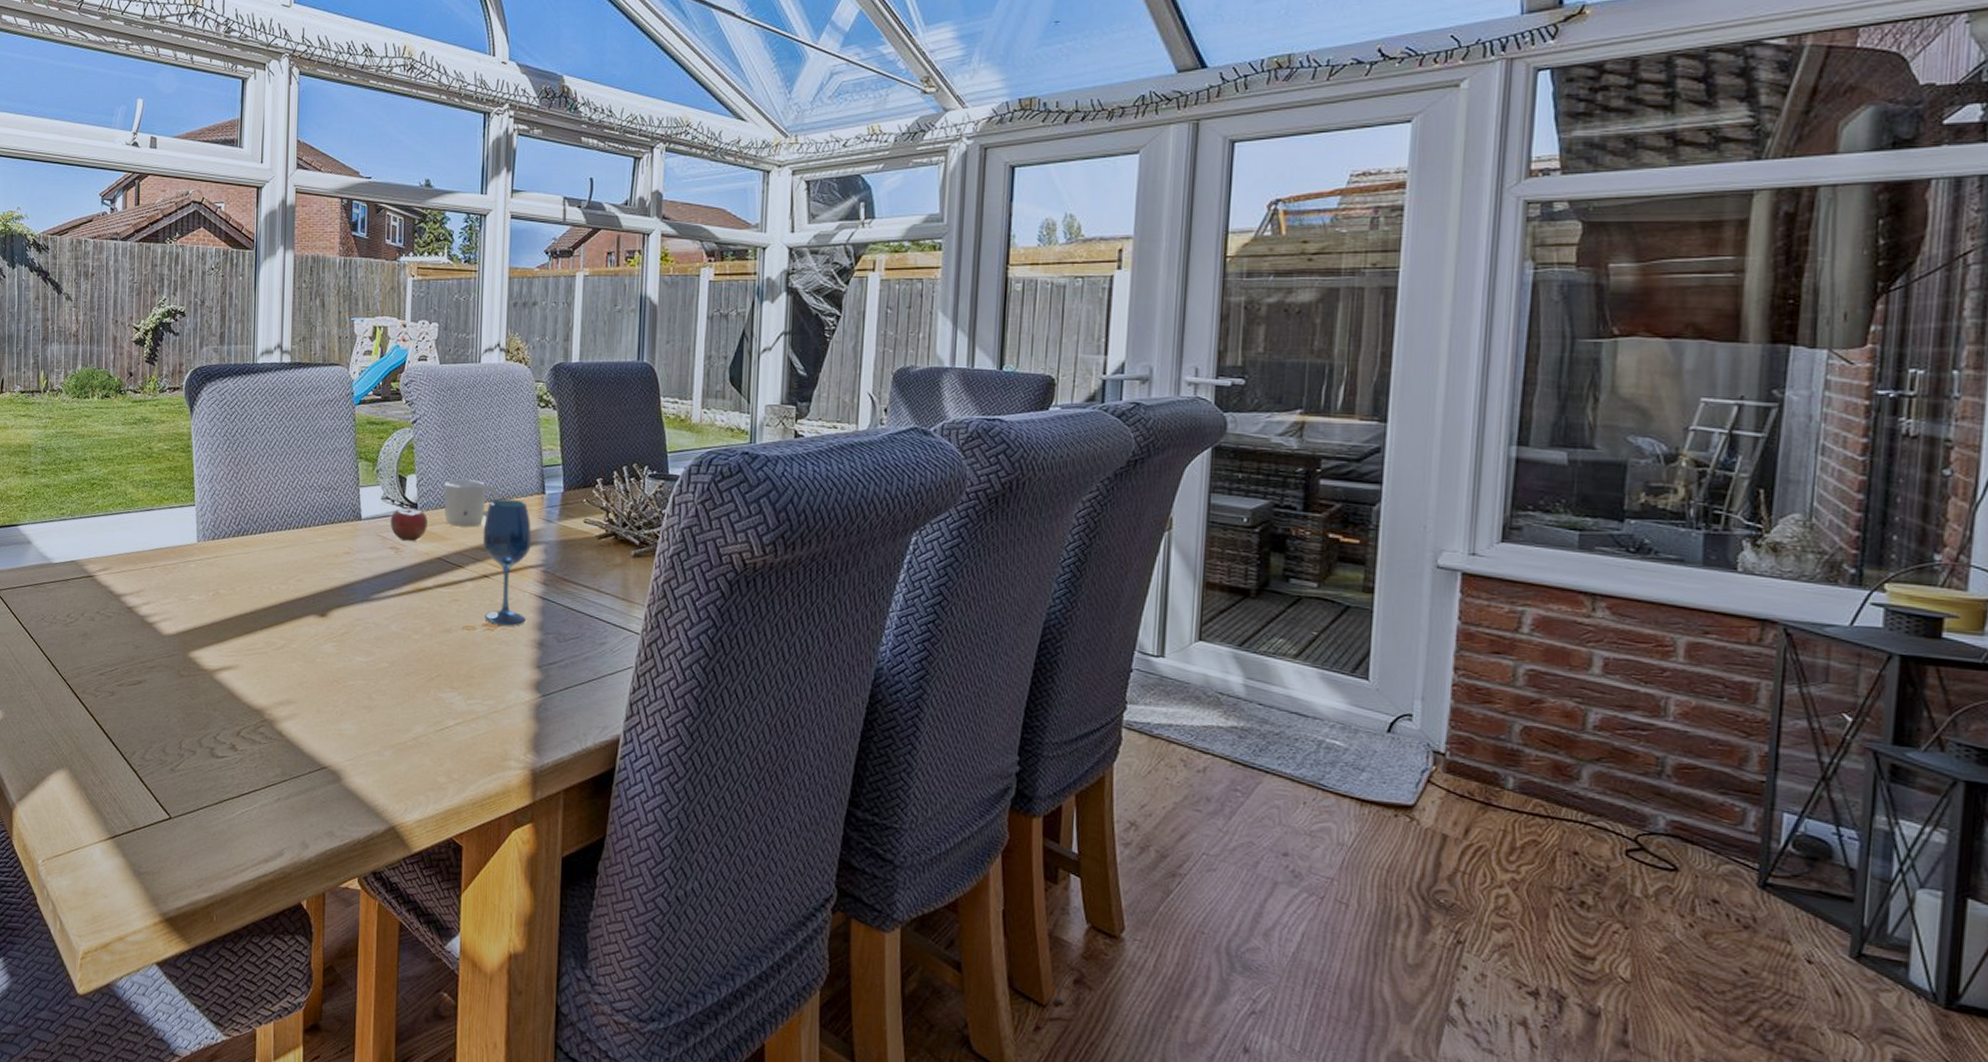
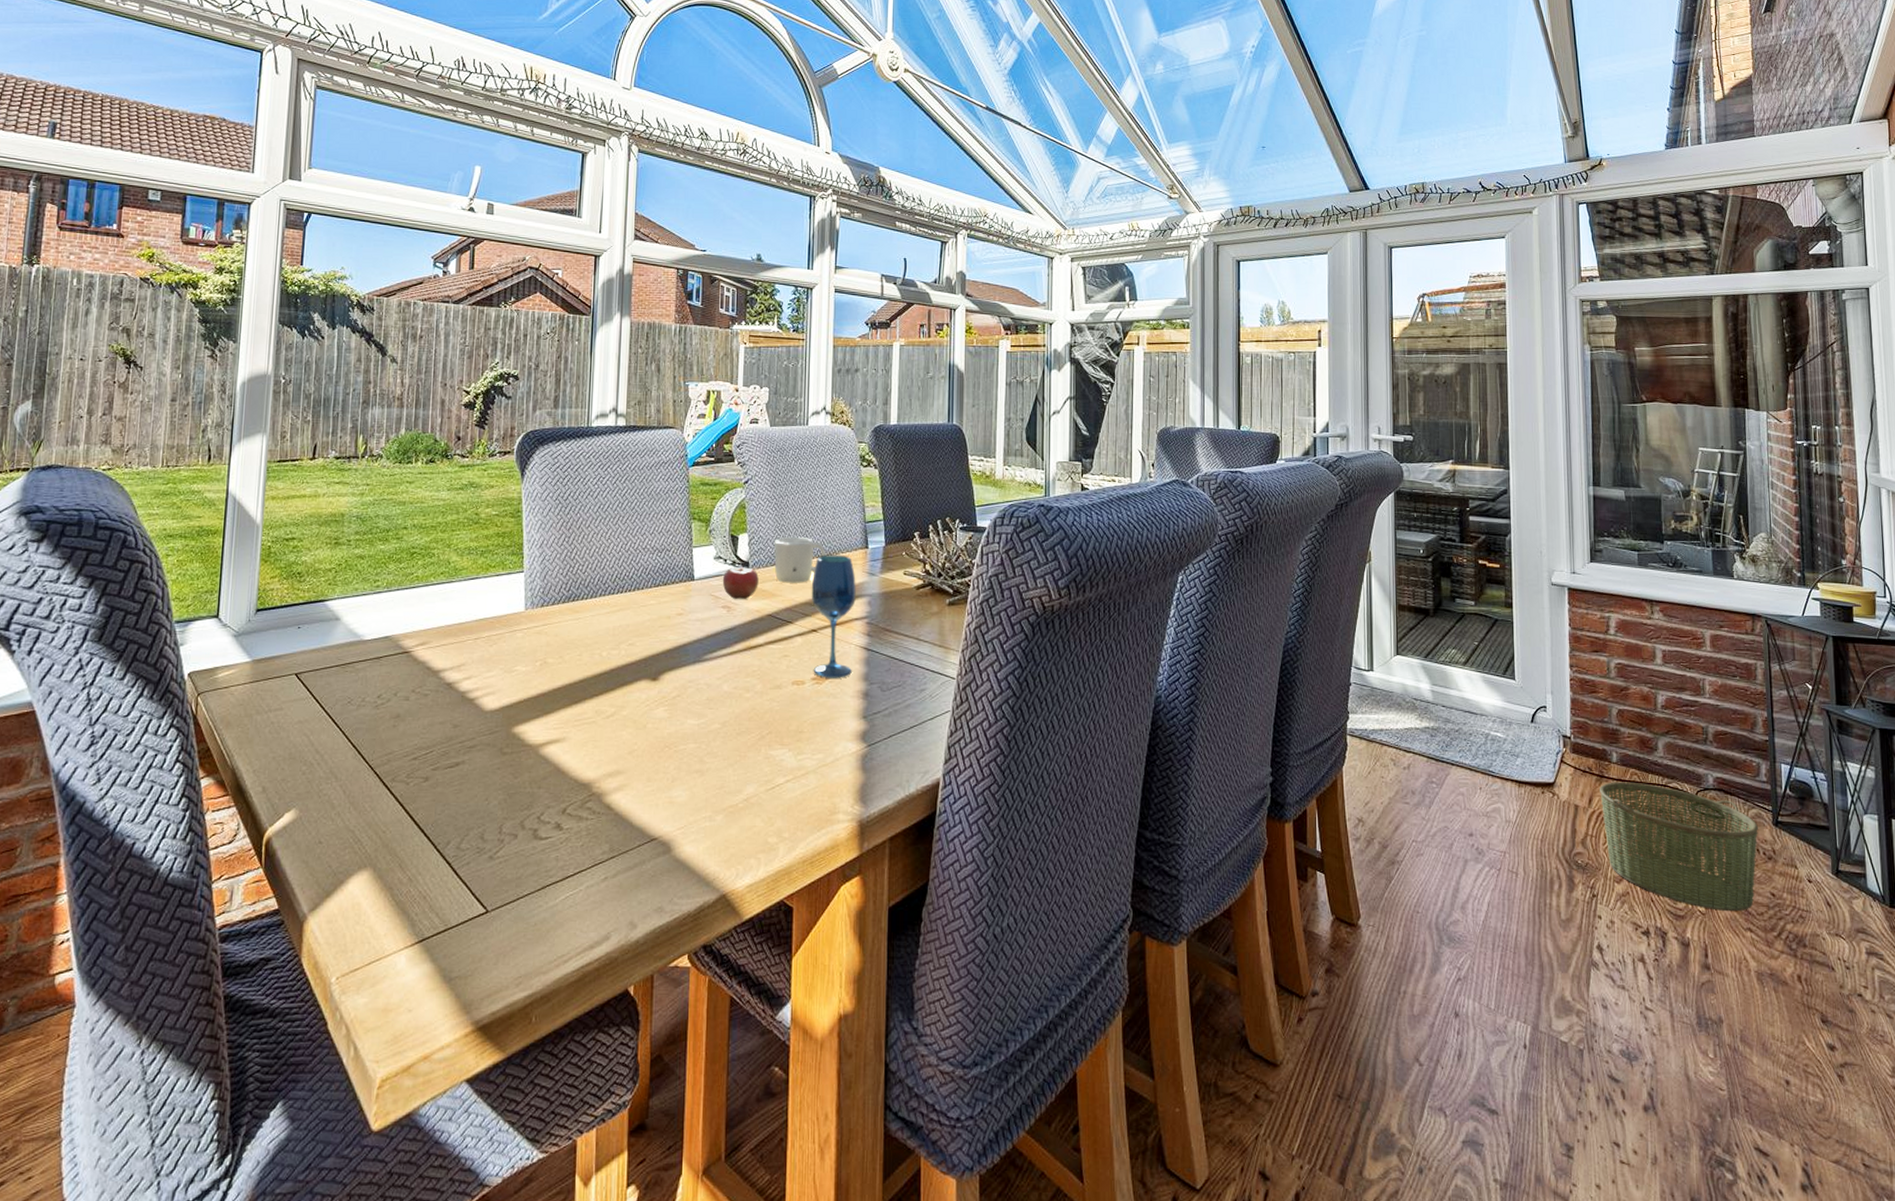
basket: none [1483,812,1734,986] -> present [1600,782,1759,912]

